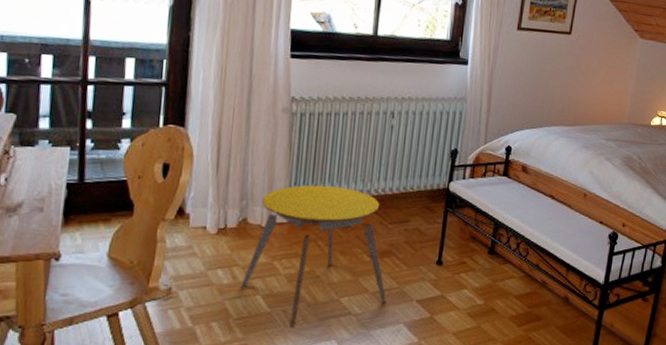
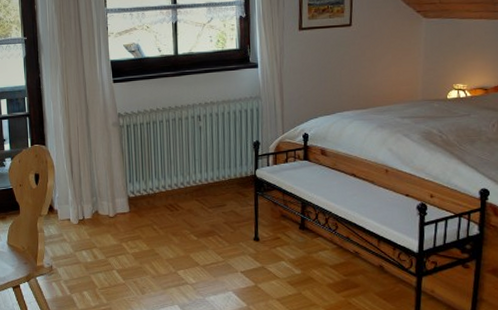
stool: present [241,185,387,329] -> none [101,180,215,296]

